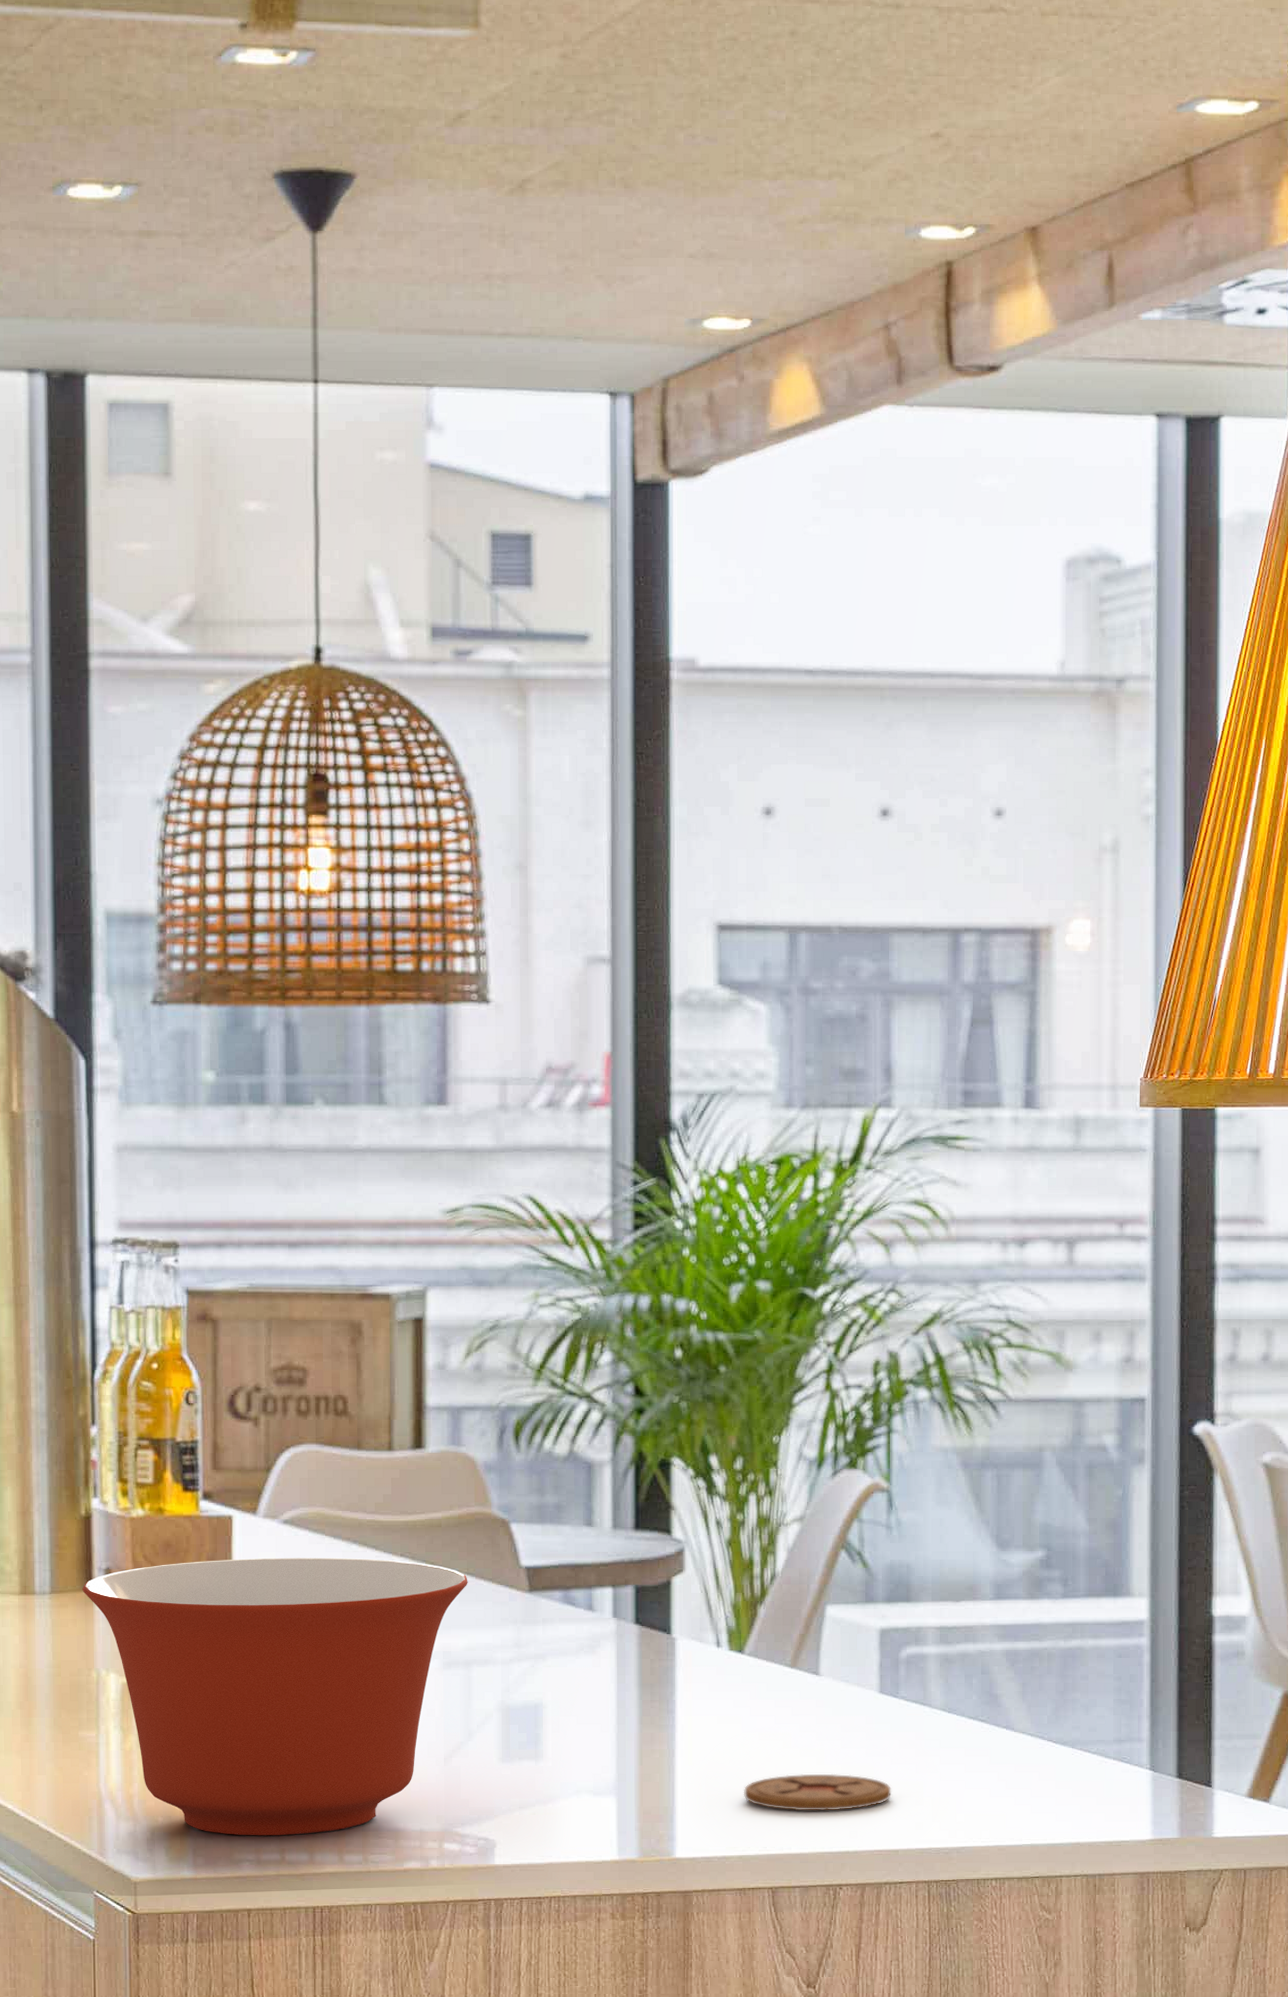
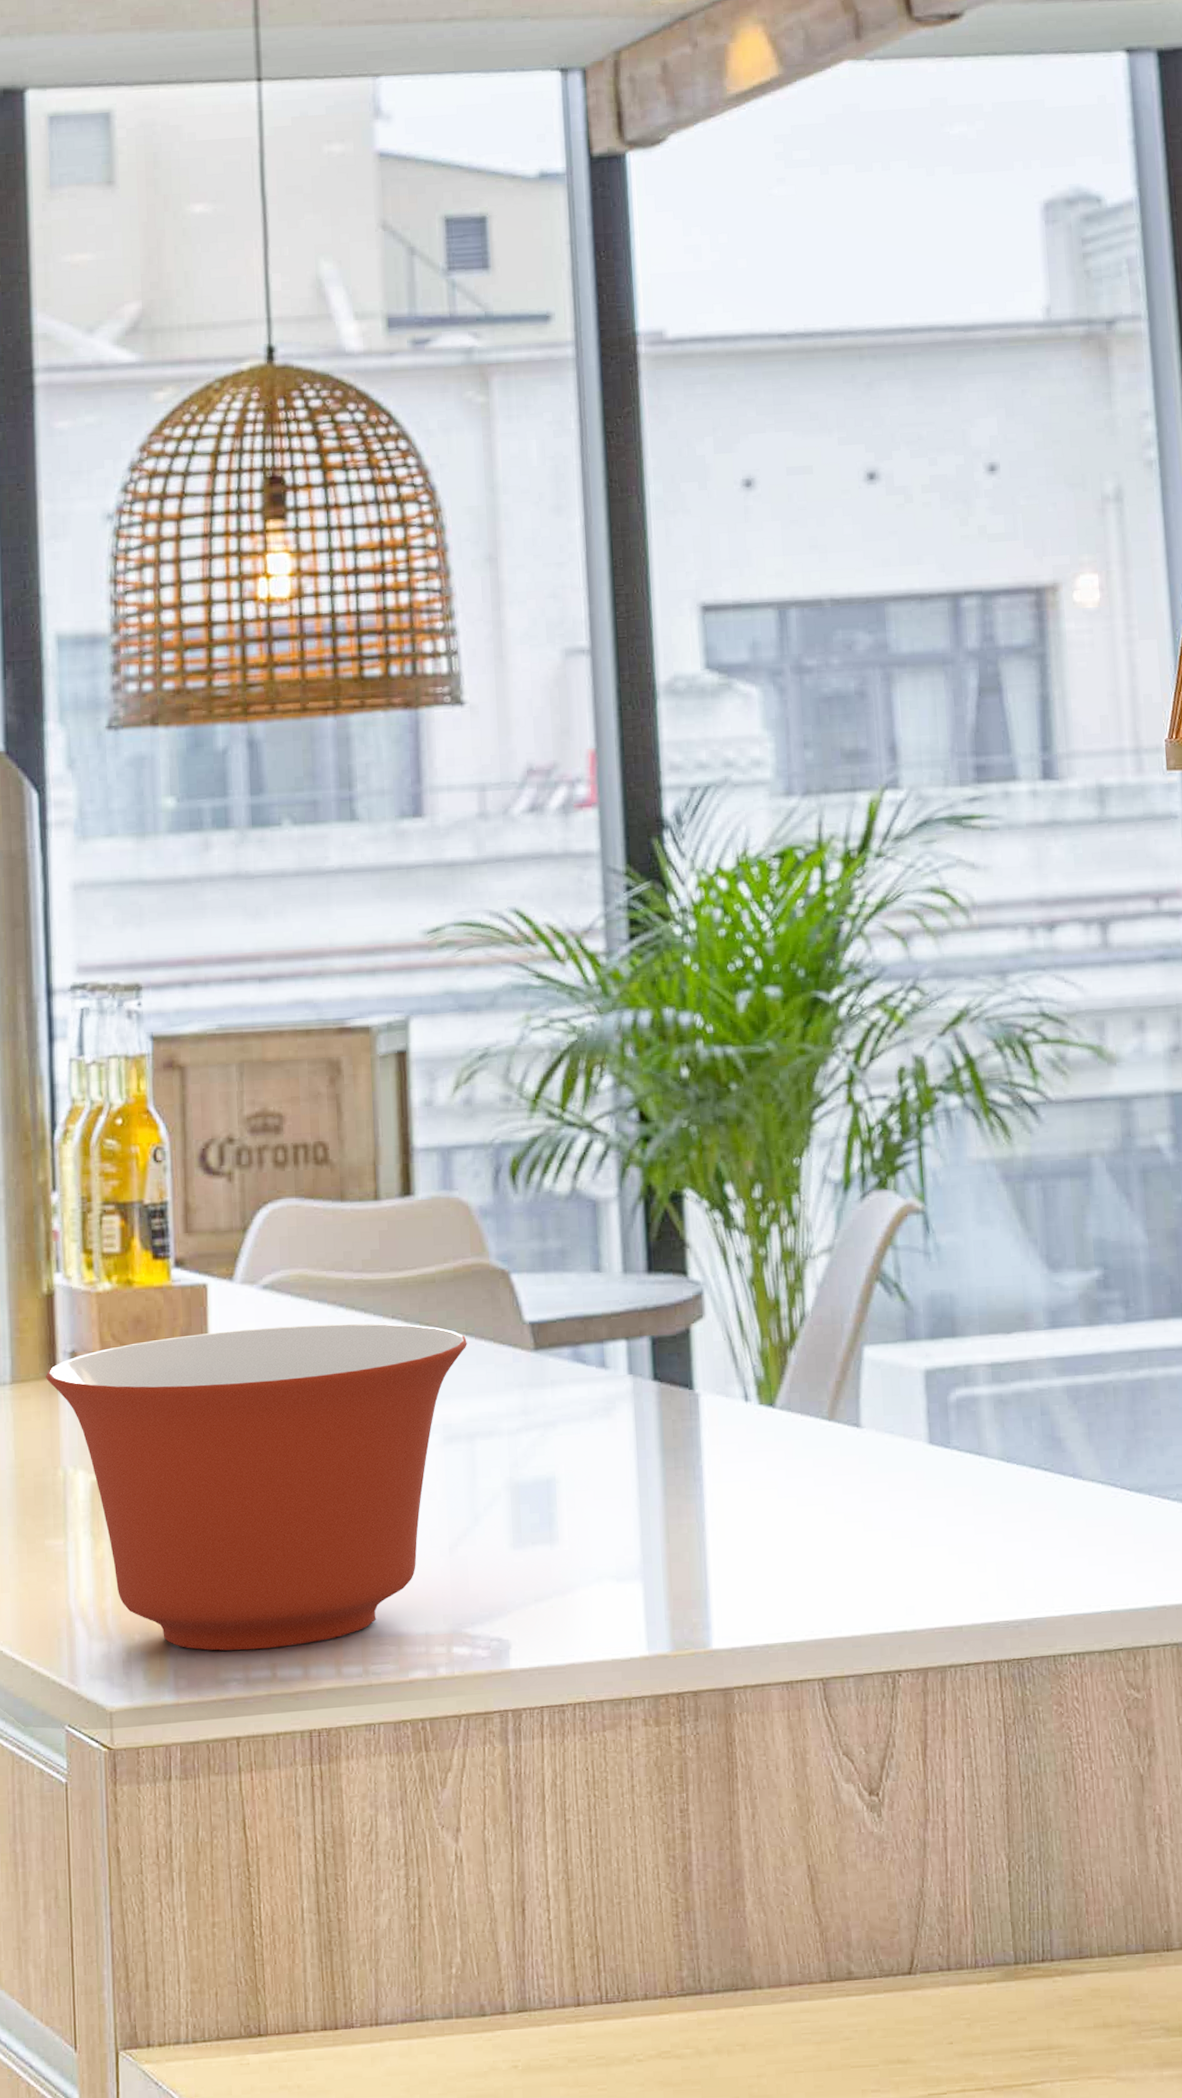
coaster: present [744,1773,891,1811] -> none [784,1540,950,1587]

